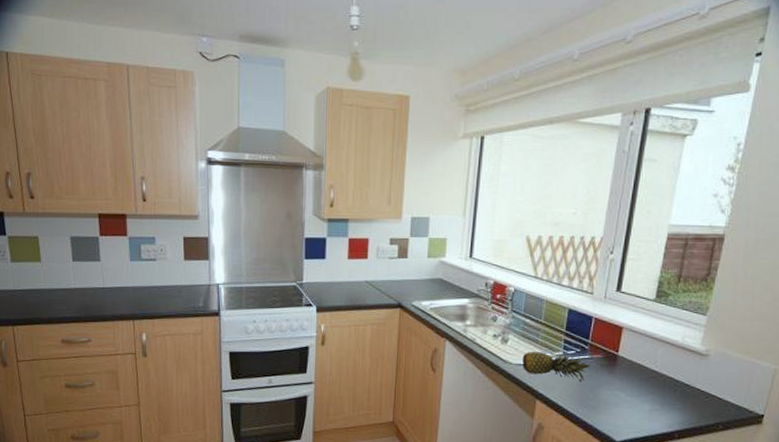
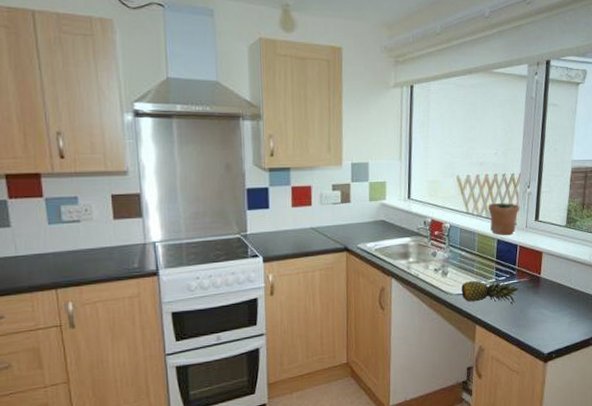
planter: none [560,269,599,305] -> present [487,203,520,235]

